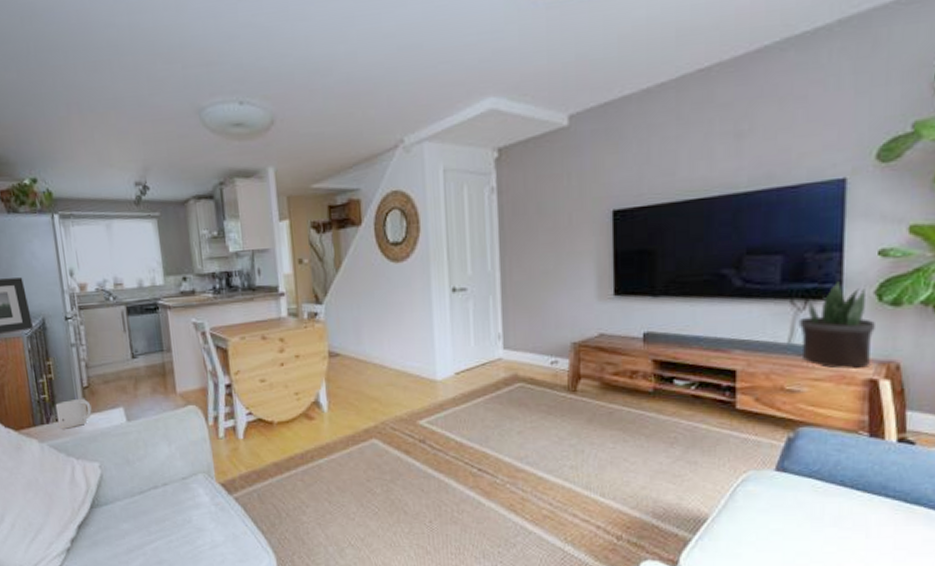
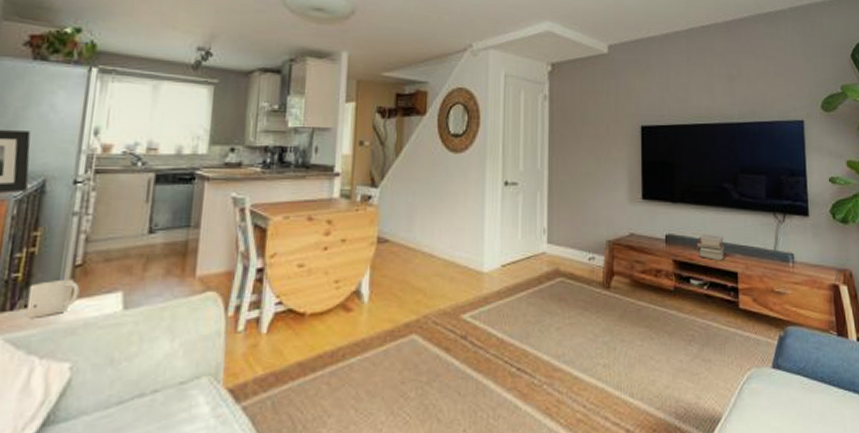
books: none [683,328,724,359] -> present [696,233,728,261]
planter: present [798,282,875,369] -> none [780,201,833,274]

